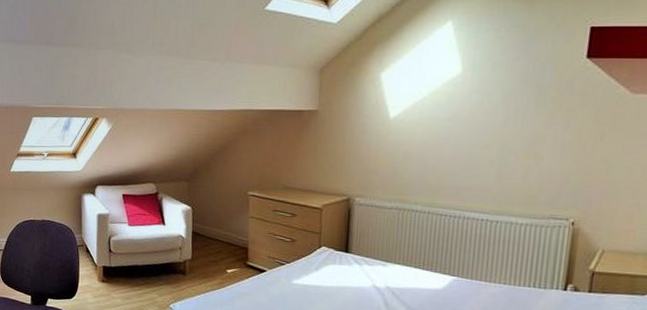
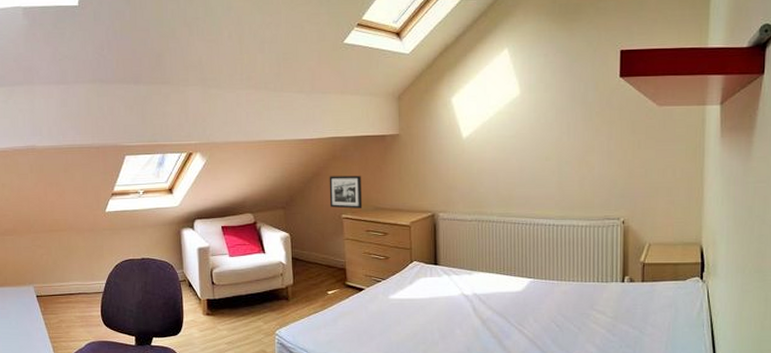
picture frame: none [236,150,272,186] -> present [329,175,363,209]

